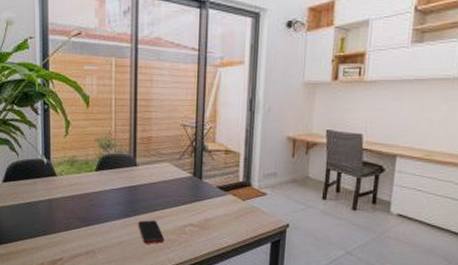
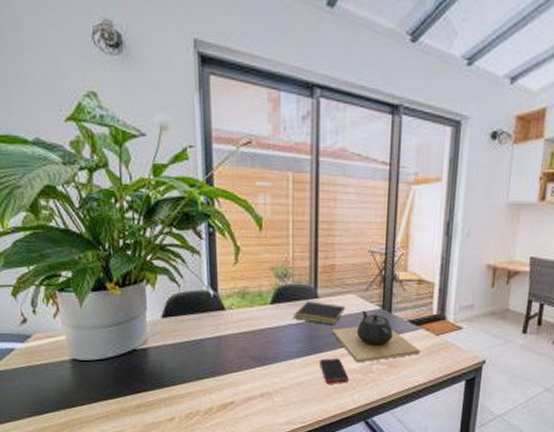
notepad: none [115,169,162,190] -> present [294,301,346,325]
teapot: none [149,177,229,225] -> present [332,310,420,363]

